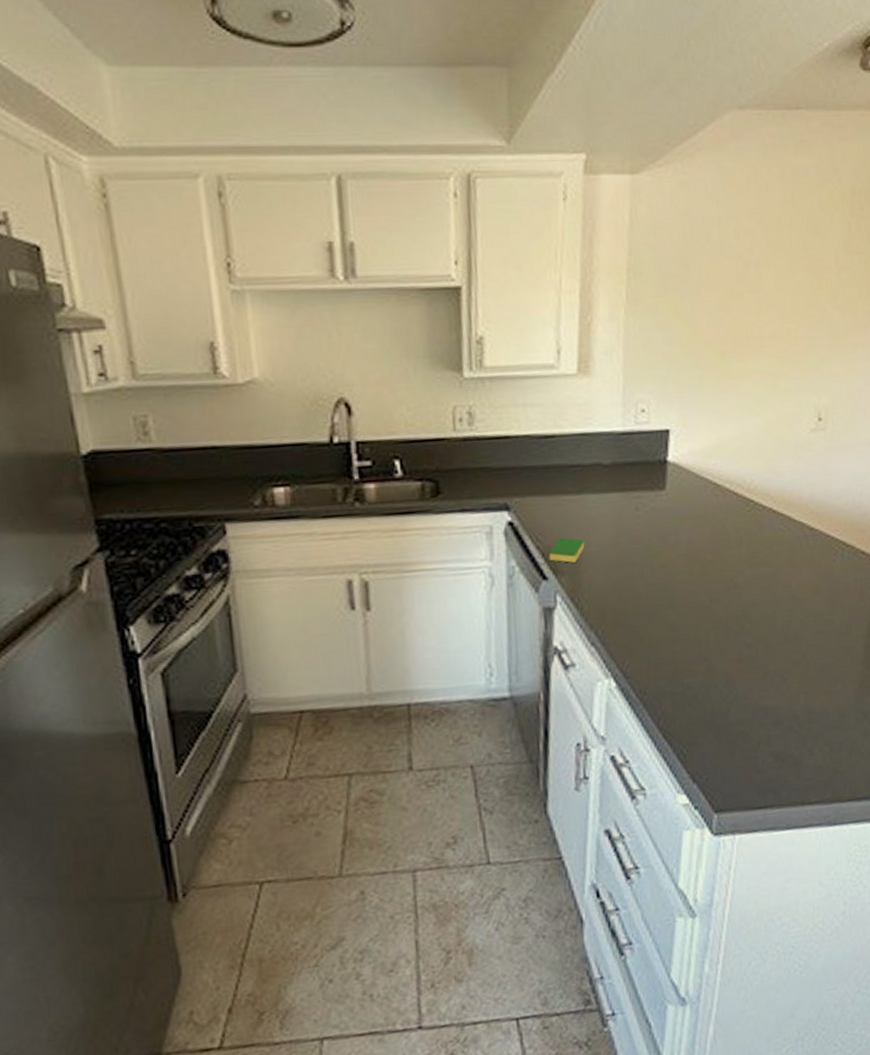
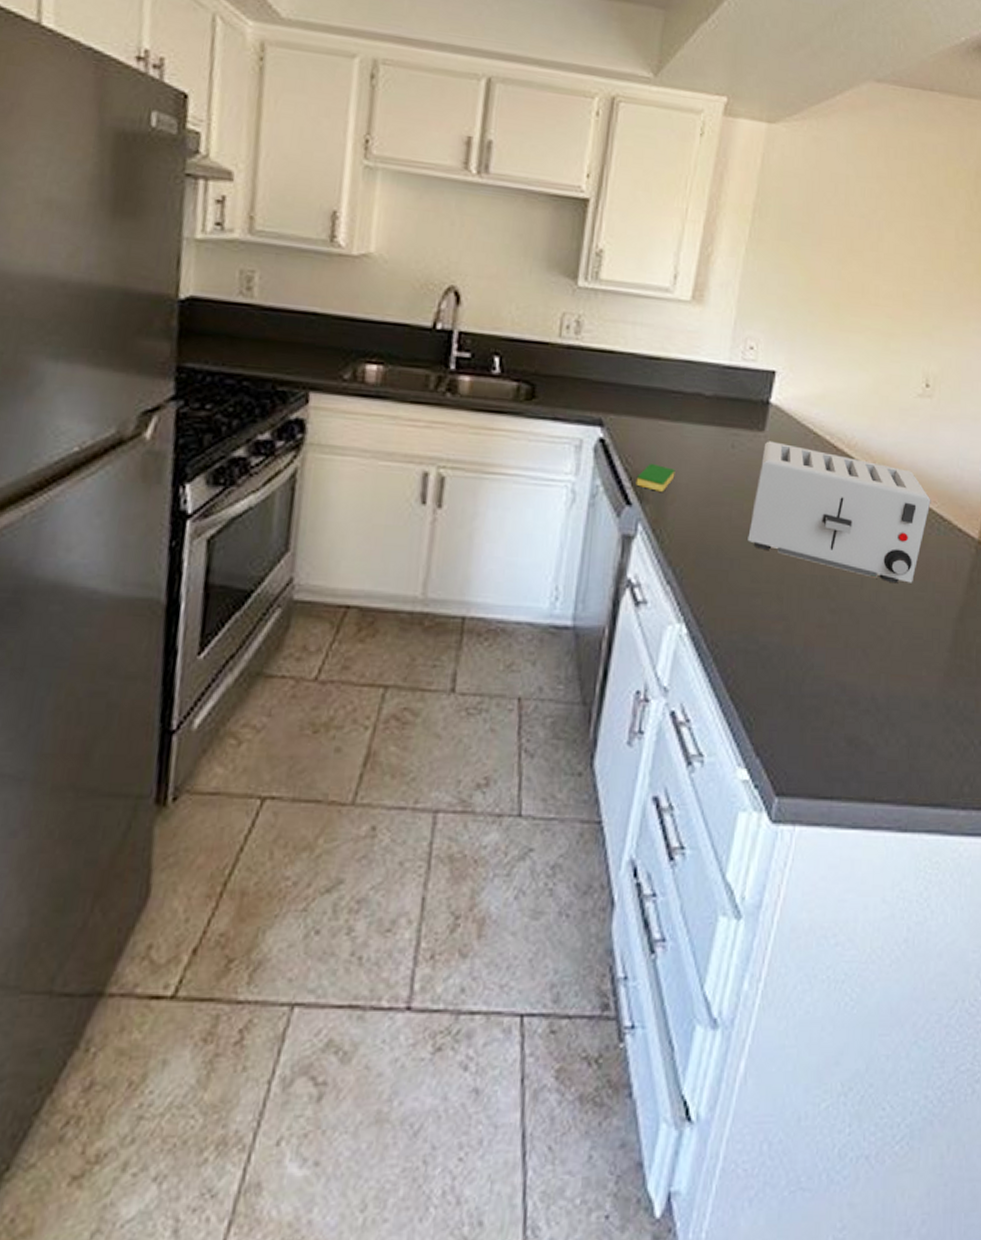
toaster: none [661,497,833,612] -> present [747,441,931,584]

